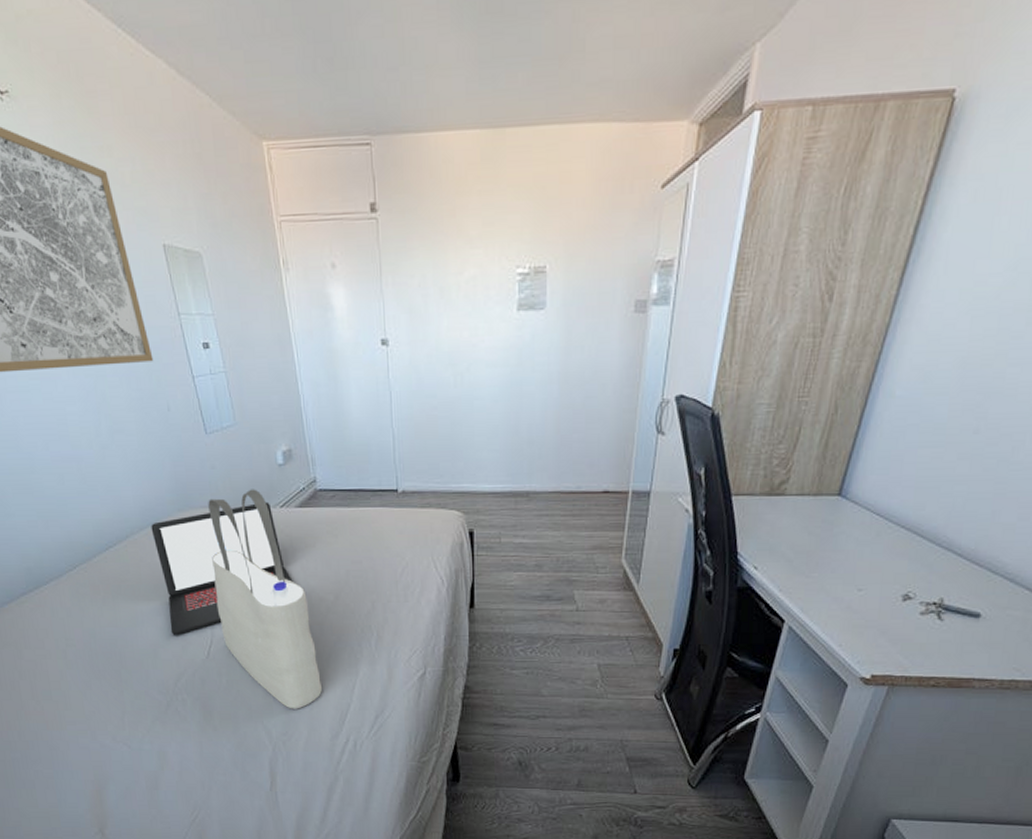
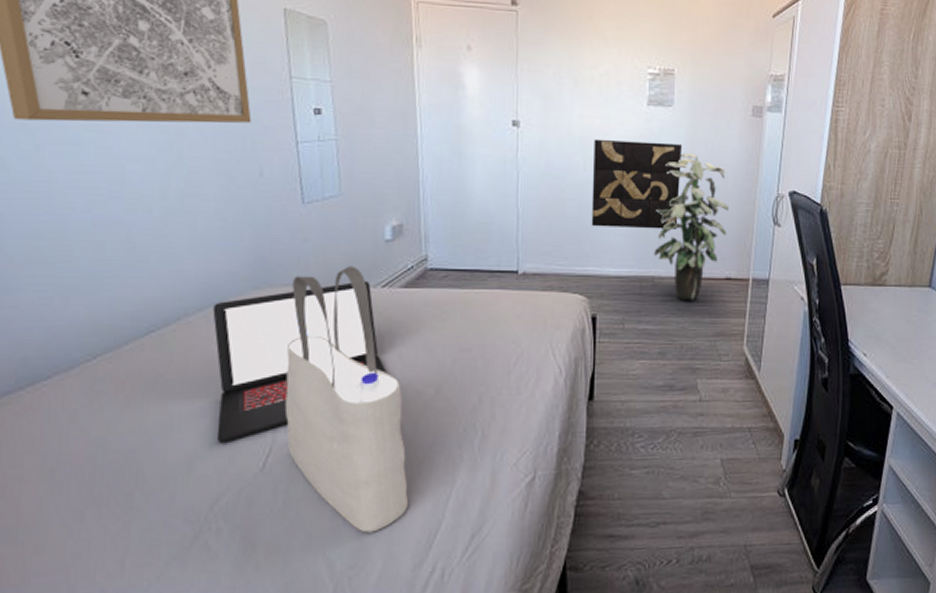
wall art: none [463,350,555,444] -> present [591,139,682,229]
indoor plant: none [528,360,607,515] -> present [654,153,729,301]

